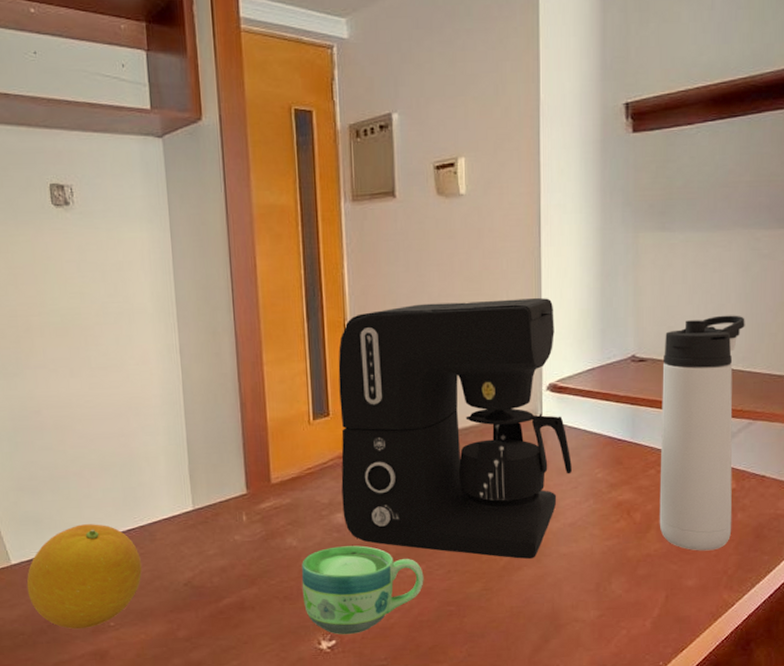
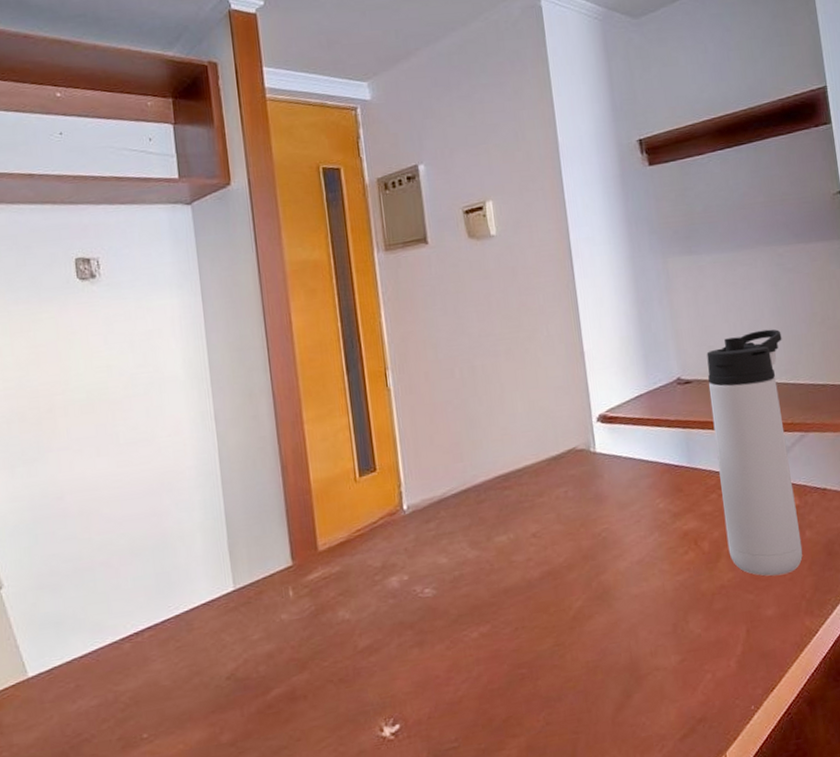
fruit: present [26,524,142,629] -> none [45,618,179,748]
cup: present [301,545,424,635] -> none [356,610,491,717]
coffee maker: present [338,298,572,559] -> none [381,329,633,607]

